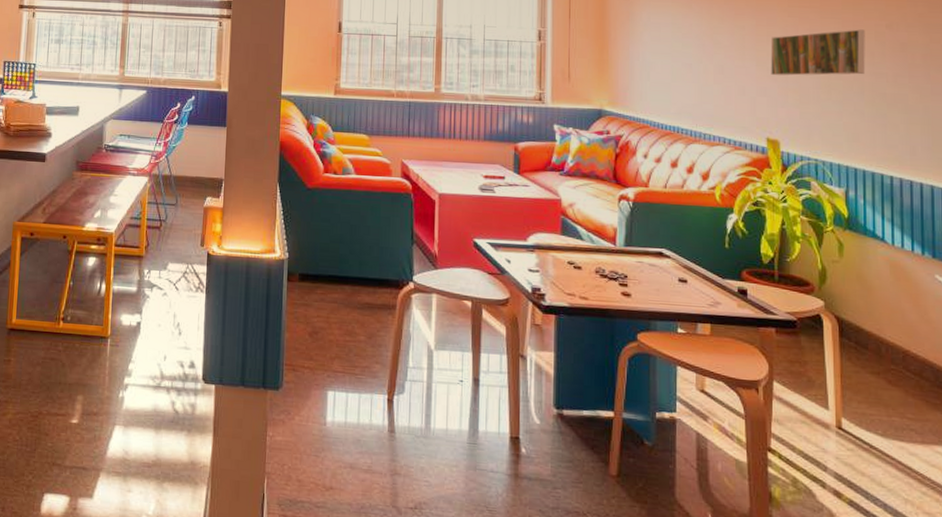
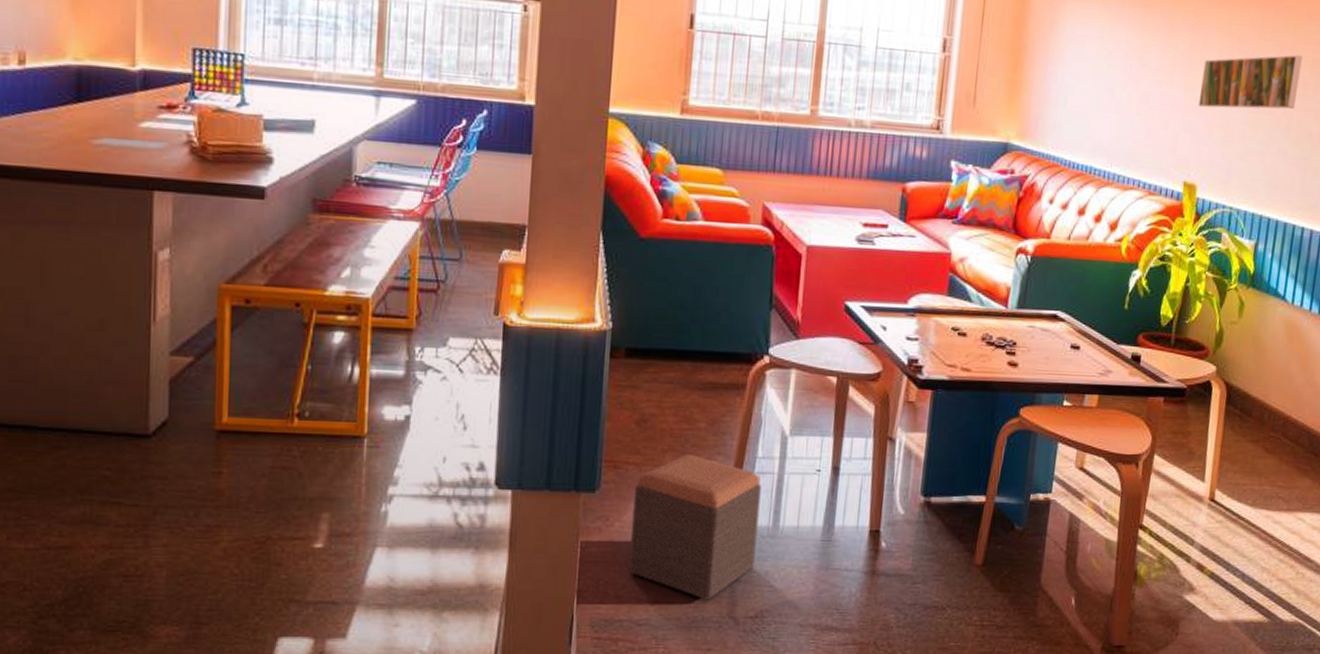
footstool: none [308,361,413,489] -> present [629,453,761,600]

